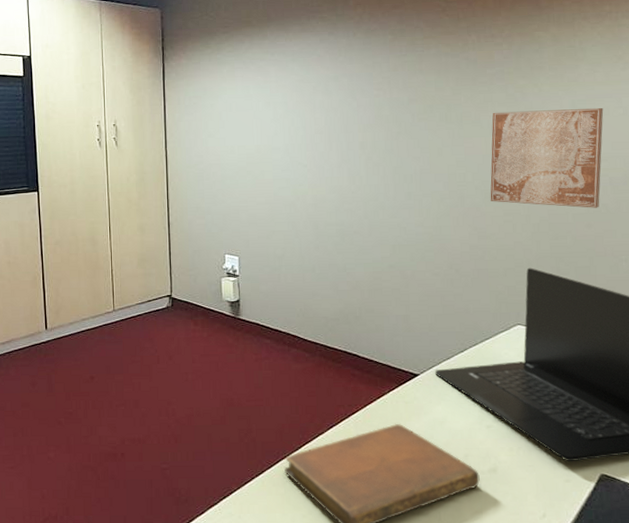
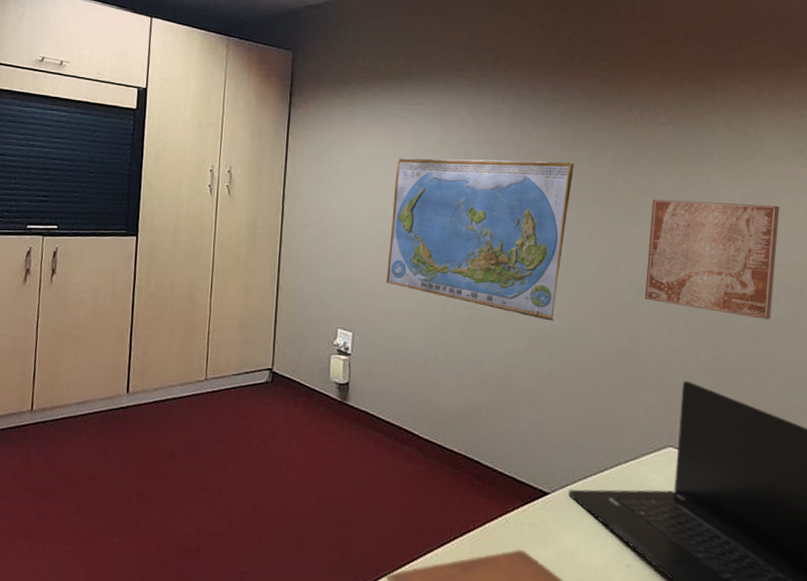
world map: none [263,87,422,229] -> present [386,158,574,321]

